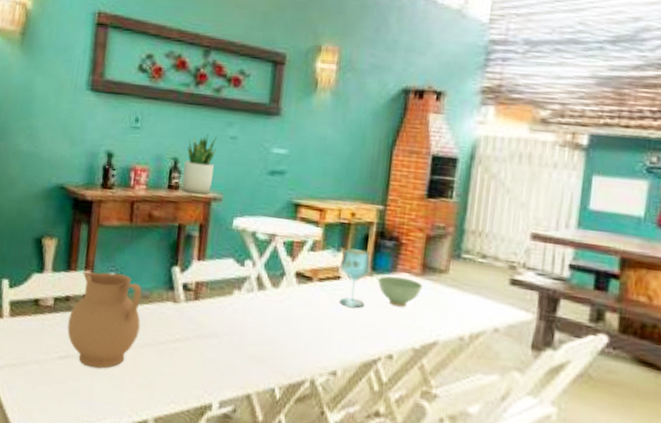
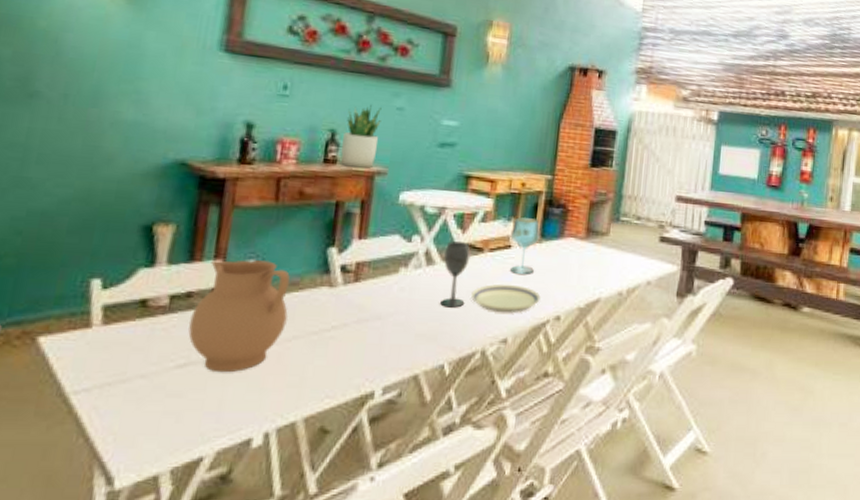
wine glass: none [271,268,300,334] -> present [440,241,471,308]
plate: none [300,314,371,346] -> present [471,284,541,312]
bowl: present [377,276,423,307] -> none [546,241,587,270]

